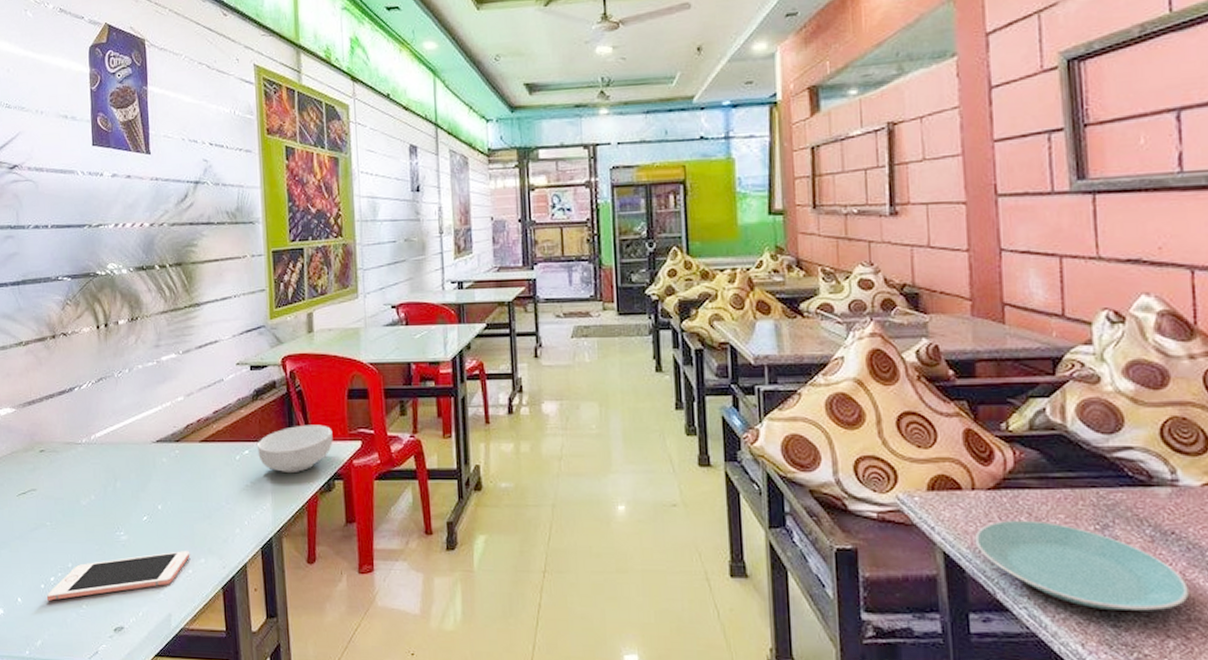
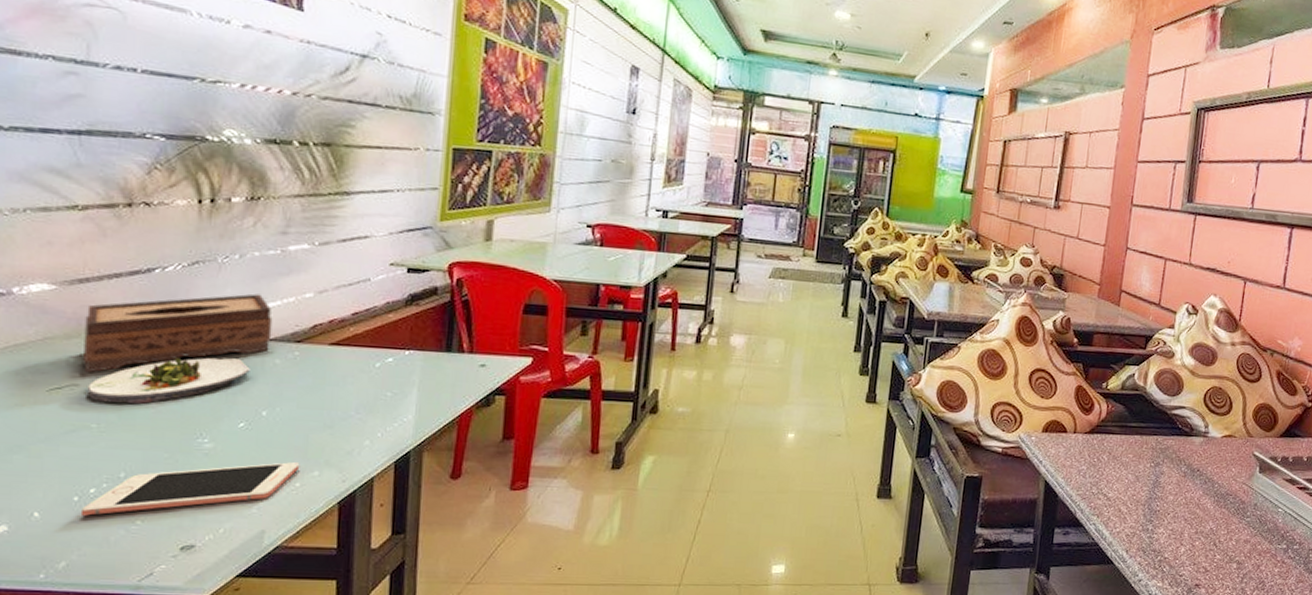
tissue box: none [35,401,158,479] -> present [83,294,273,373]
salad plate: none [41,460,146,504] -> present [86,357,250,404]
cereal bowl: present [258,424,333,474] -> none [405,336,500,386]
plate: present [974,519,1189,611] -> none [1068,457,1201,526]

